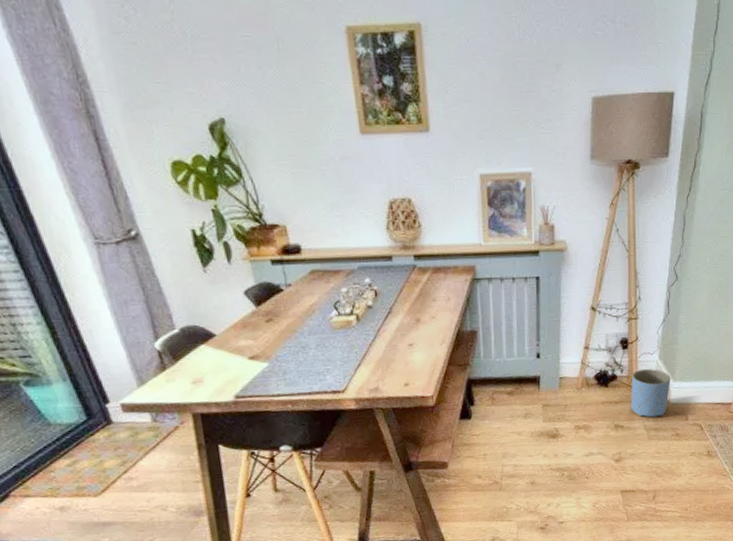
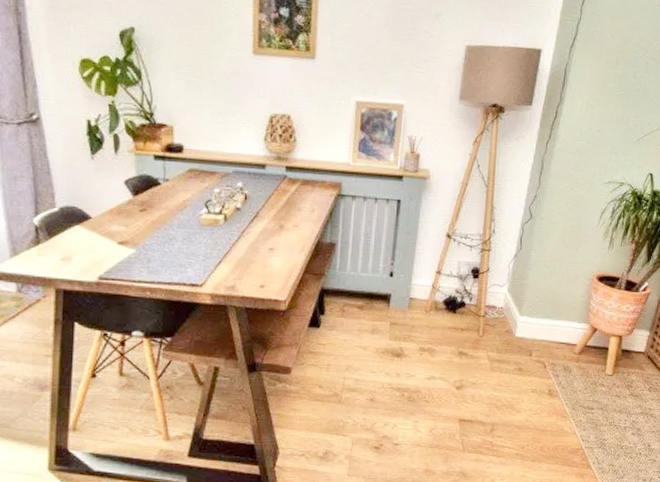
planter: present [630,368,671,417] -> none [476,299,518,349]

